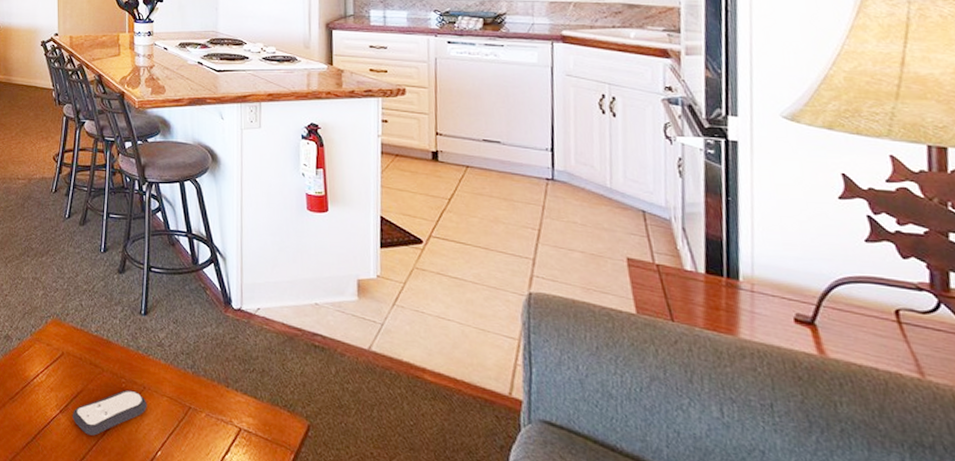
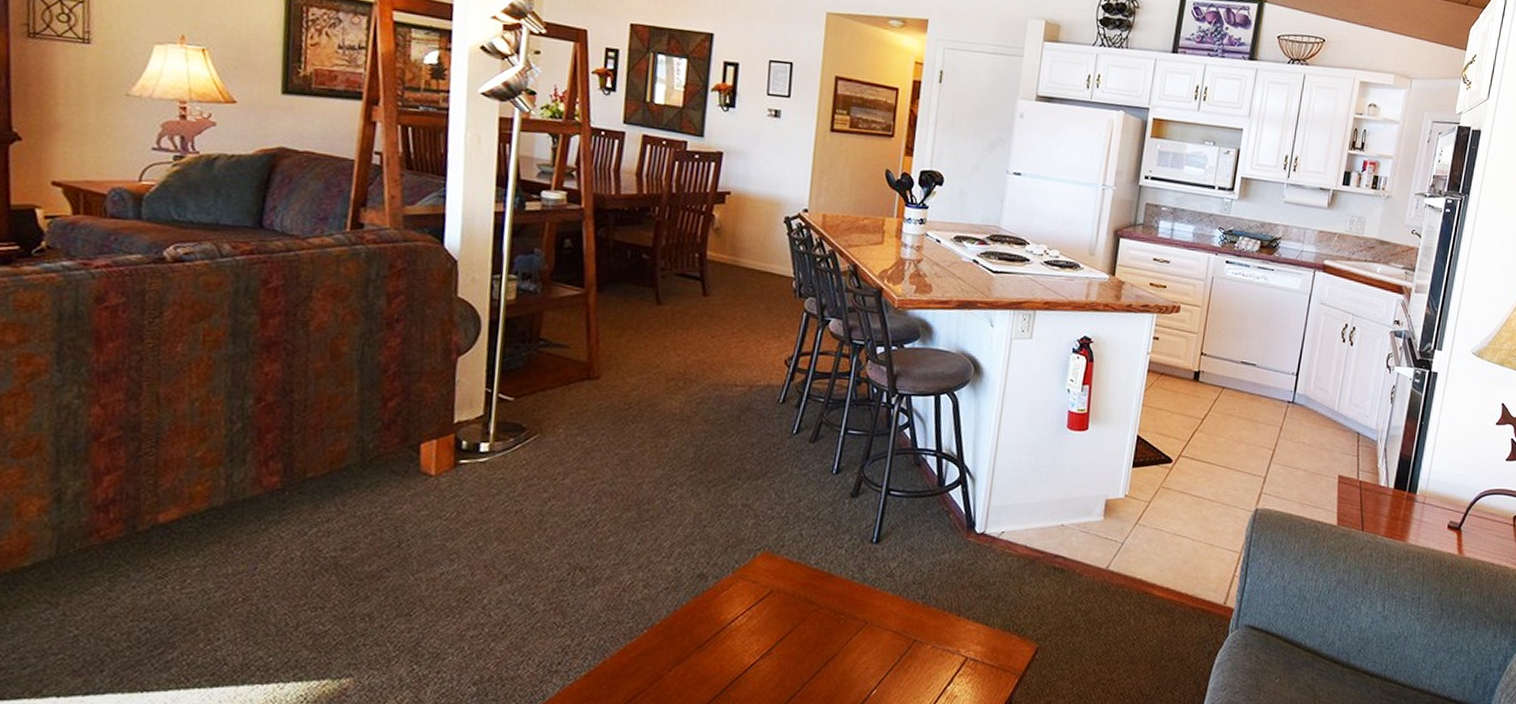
remote control: present [72,389,147,436] -> none [775,626,867,680]

